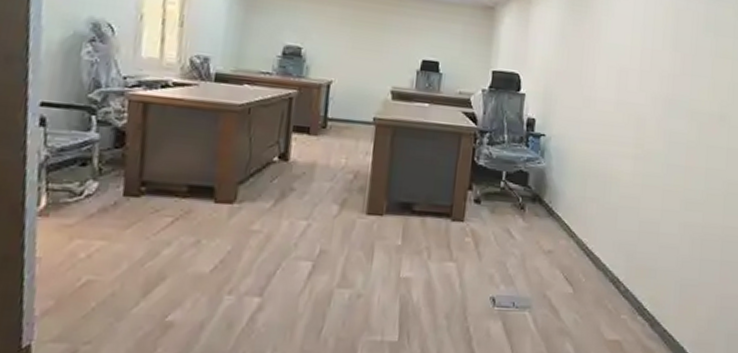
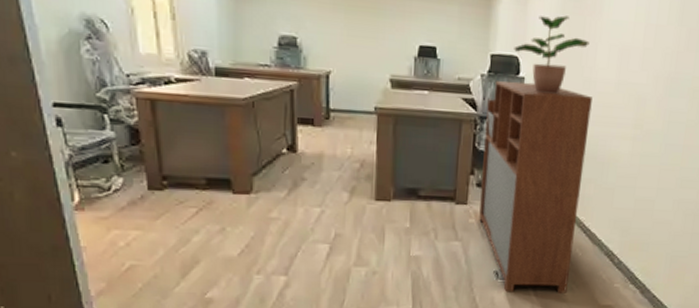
storage cabinet: none [476,96,593,325] -> present [479,81,592,293]
potted plant: none [515,37,589,111] -> present [514,15,590,95]

